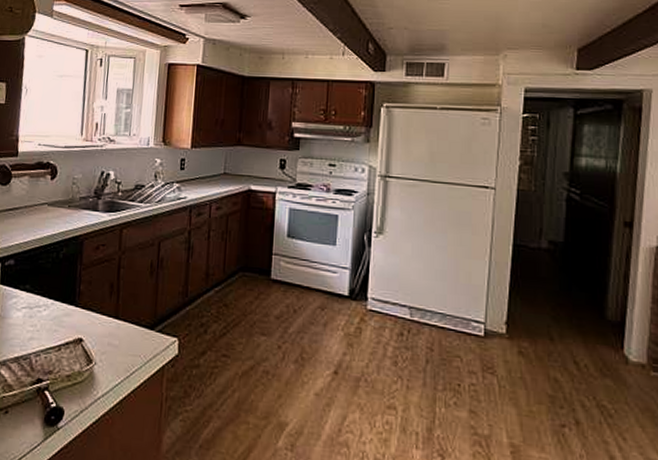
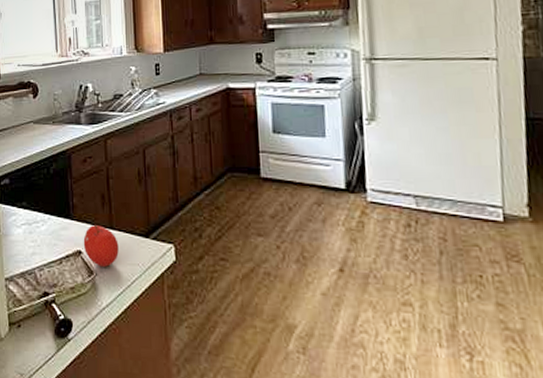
fruit: none [85,312,122,357] -> present [83,224,119,267]

